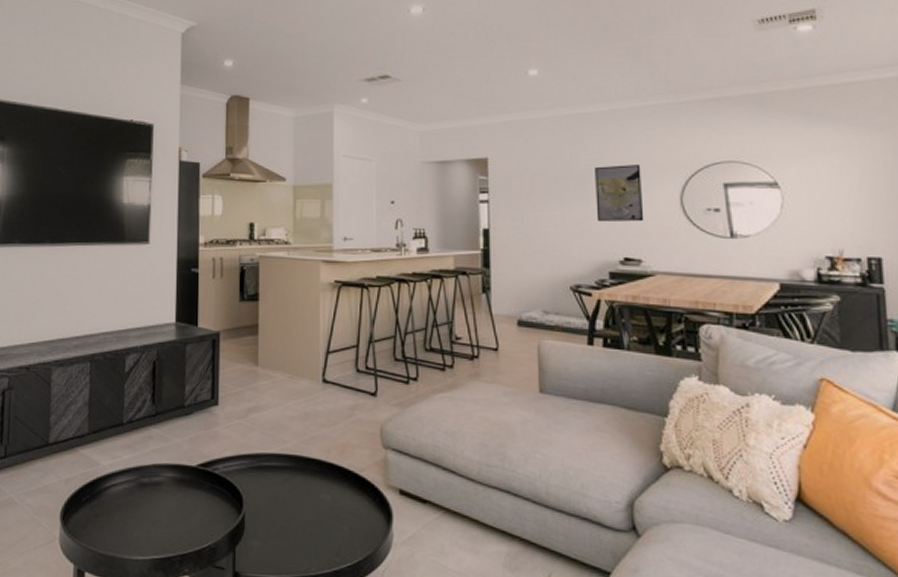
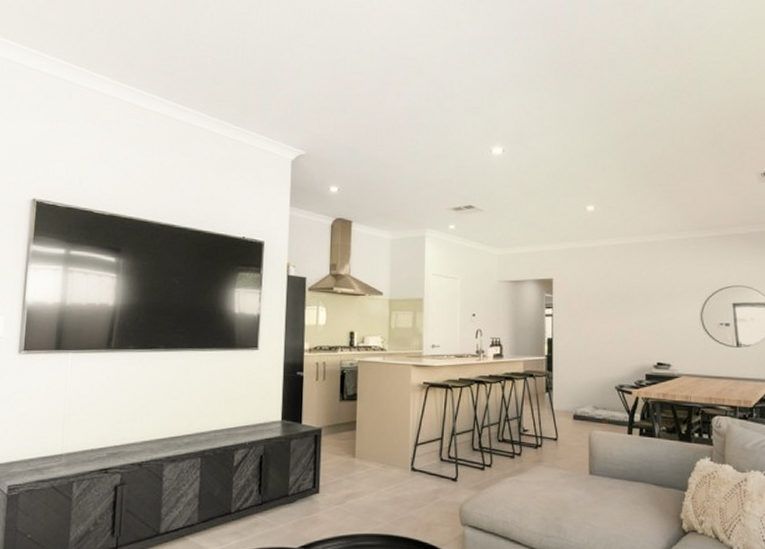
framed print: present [595,165,644,222] -> none [637,287,673,333]

